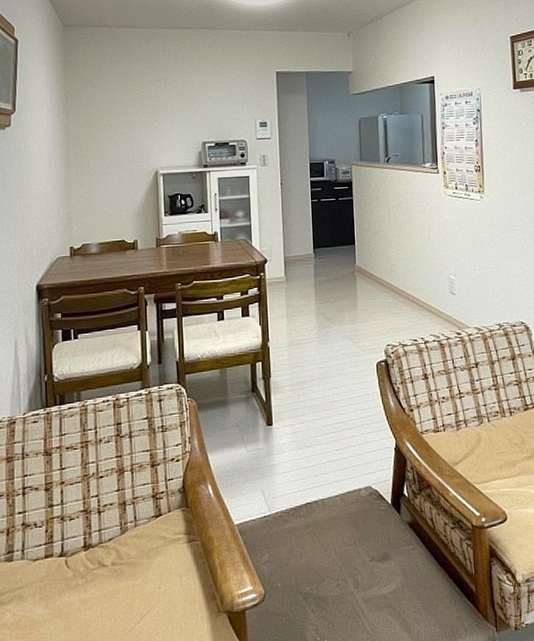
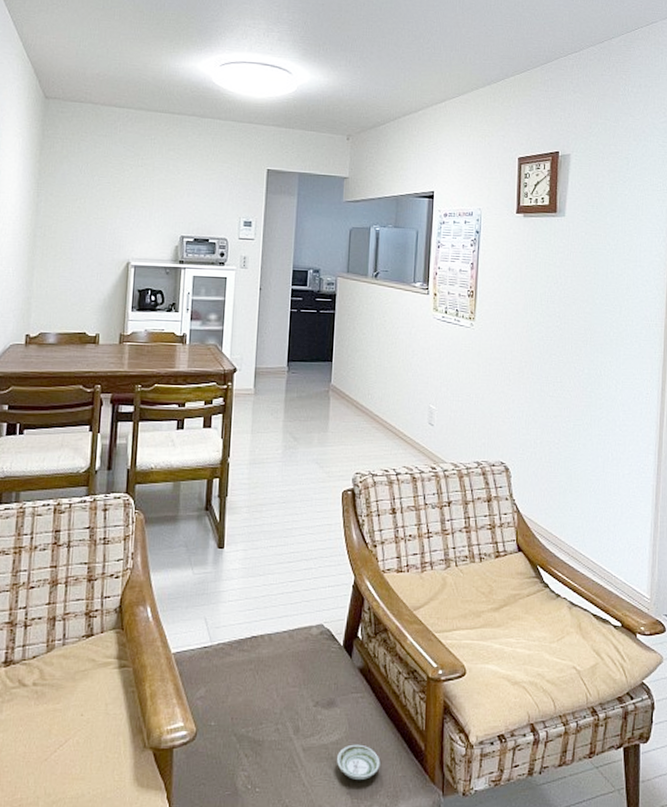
saucer: none [395,591,437,624] -> present [336,744,381,780]

